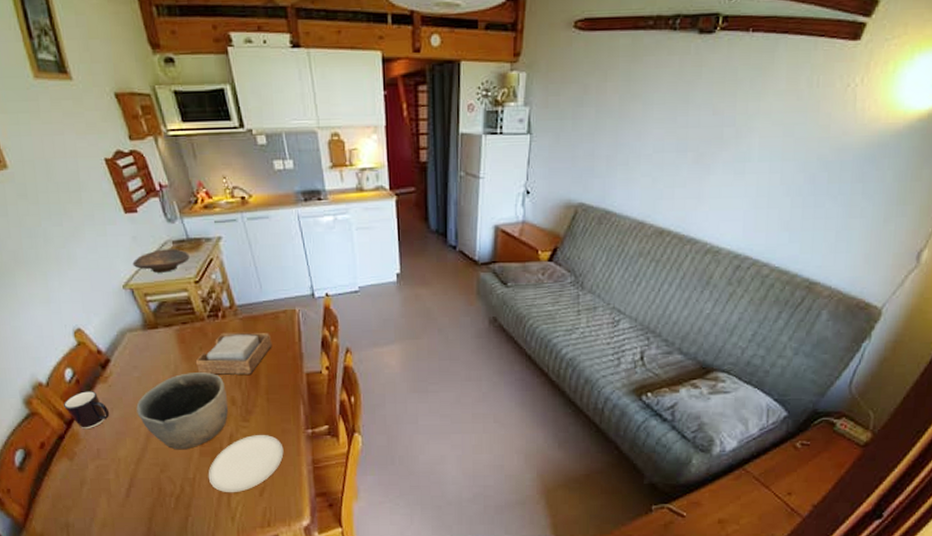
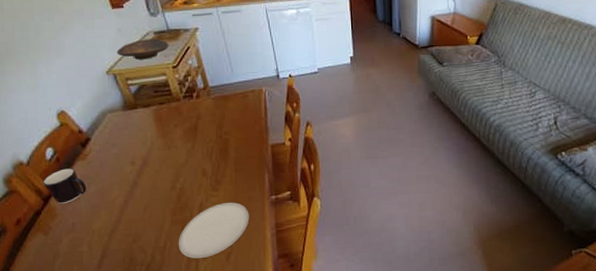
bowl: present [136,372,228,450] -> none [113,147,199,221]
napkin holder: present [195,332,272,375] -> none [170,110,241,149]

